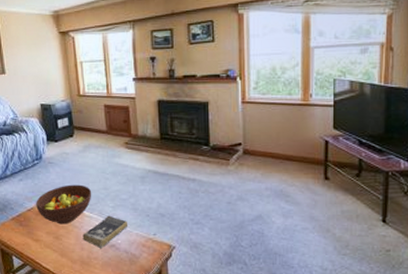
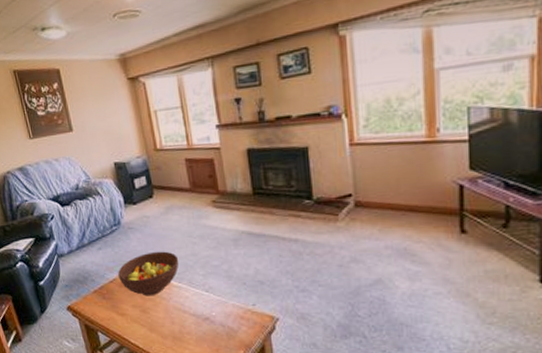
book: present [82,215,128,248] -> none [172,284,223,321]

